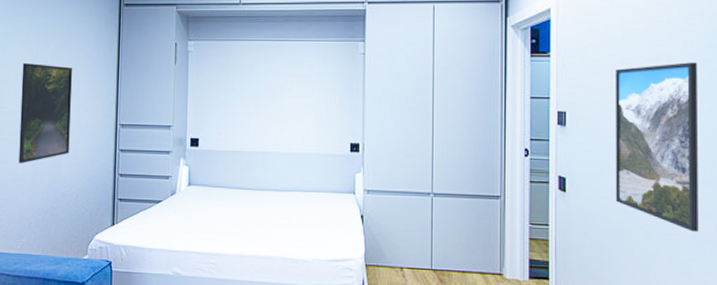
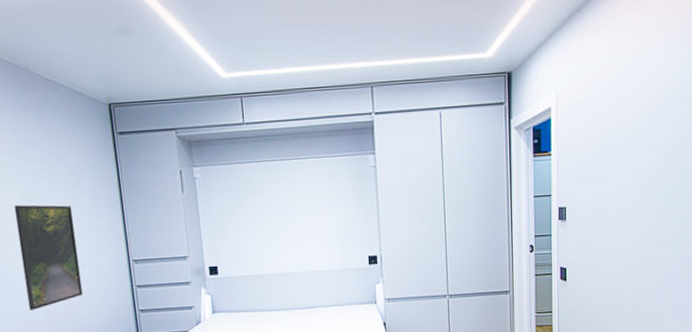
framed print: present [614,62,698,232] -> none [609,151,680,304]

